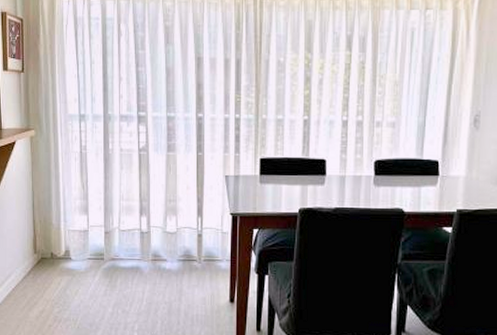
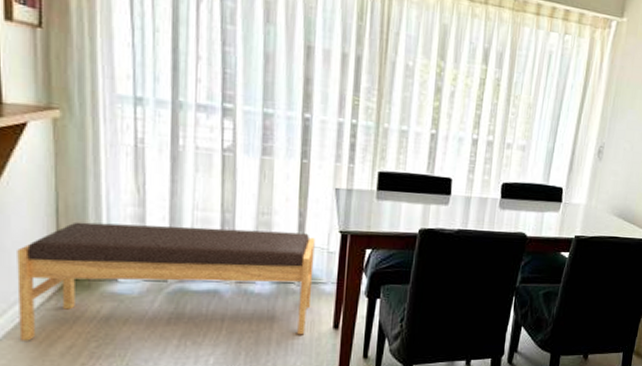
bench: none [10,213,211,308] -> present [17,222,315,341]

